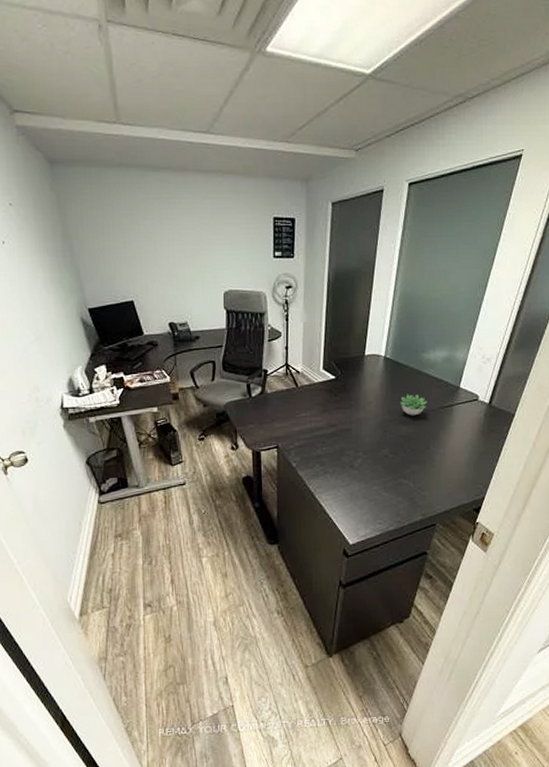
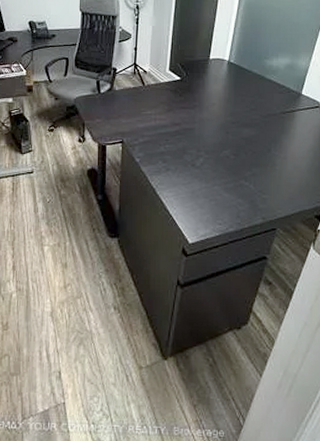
succulent plant: present [399,394,427,416] -> none [242,98,269,119]

